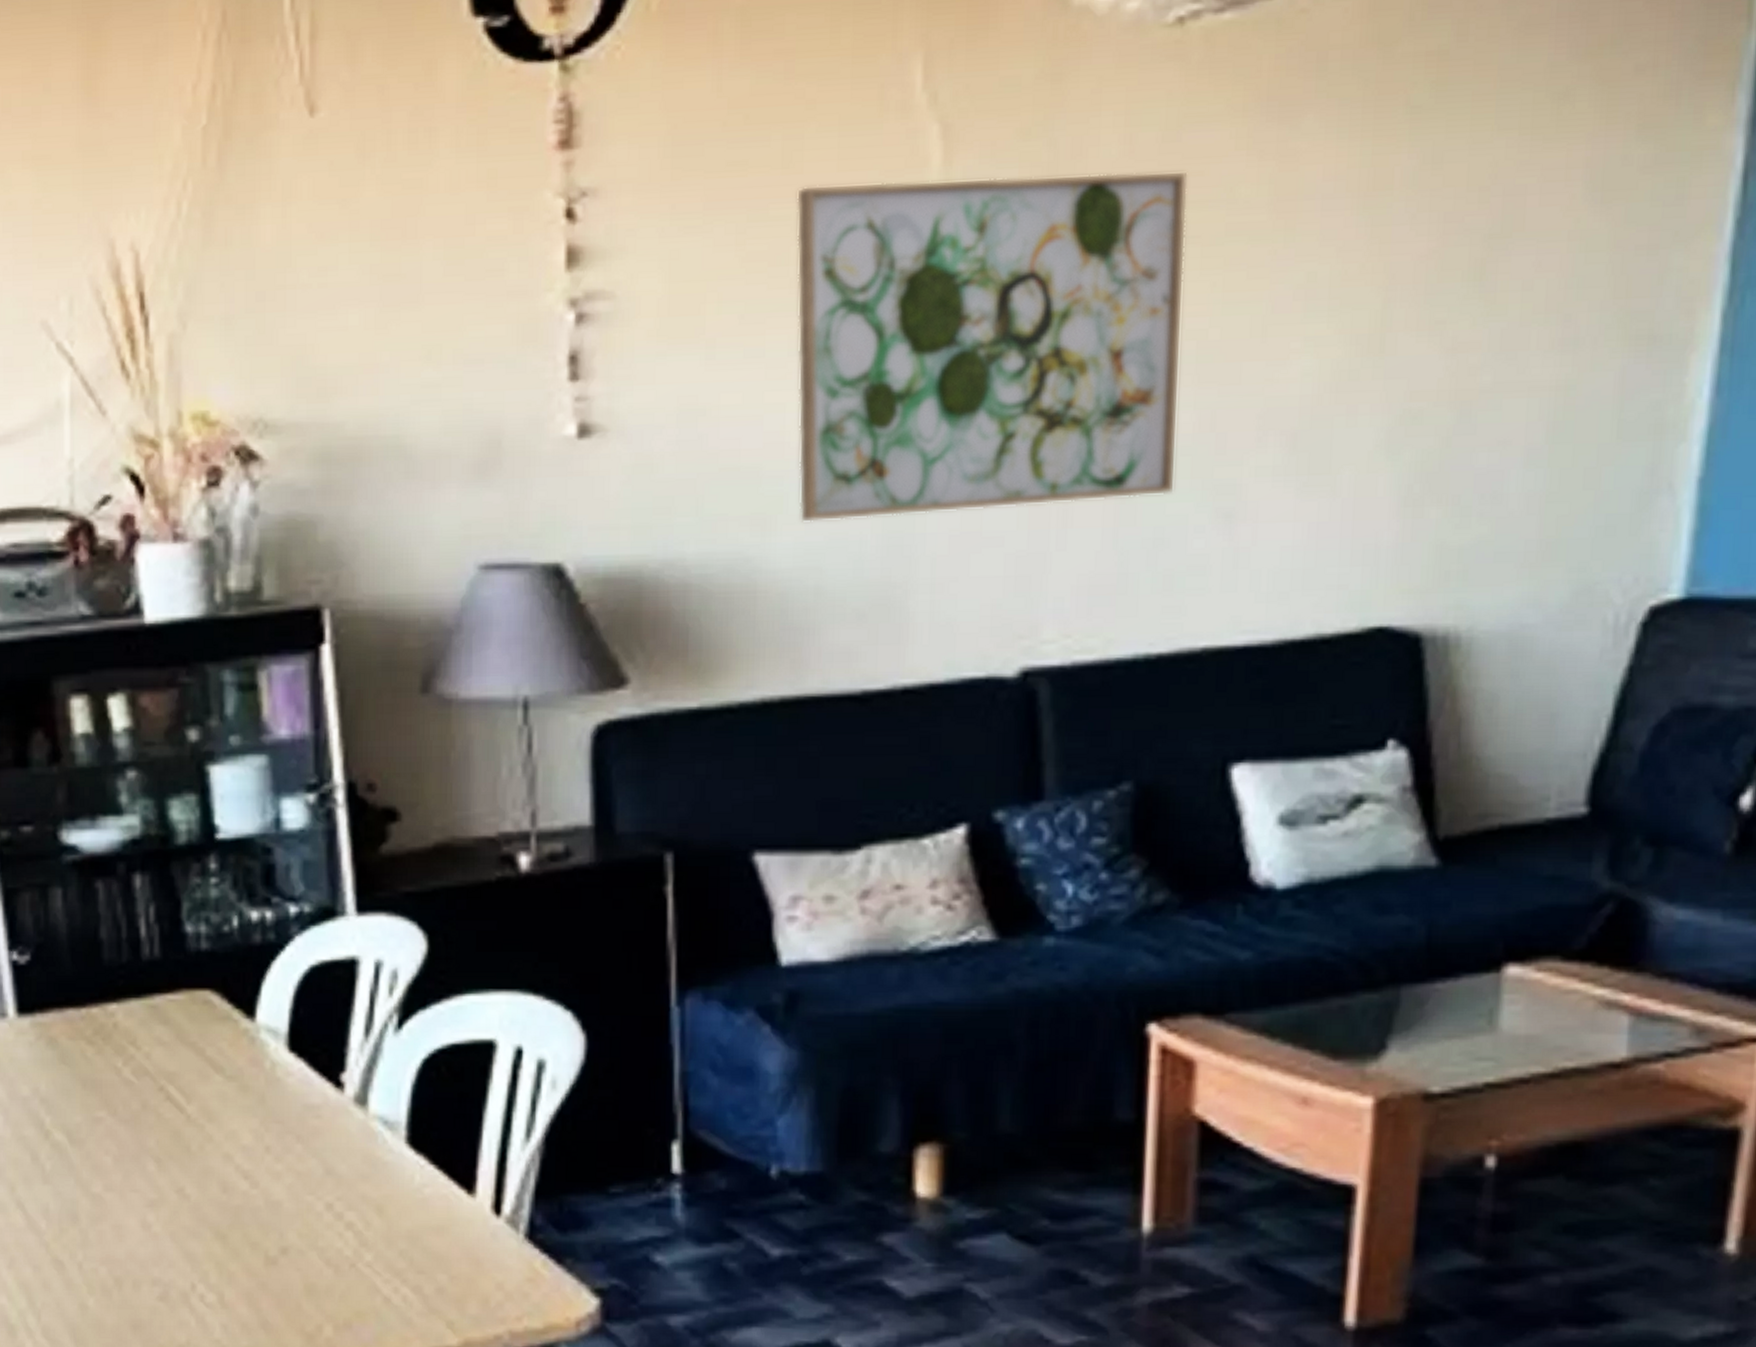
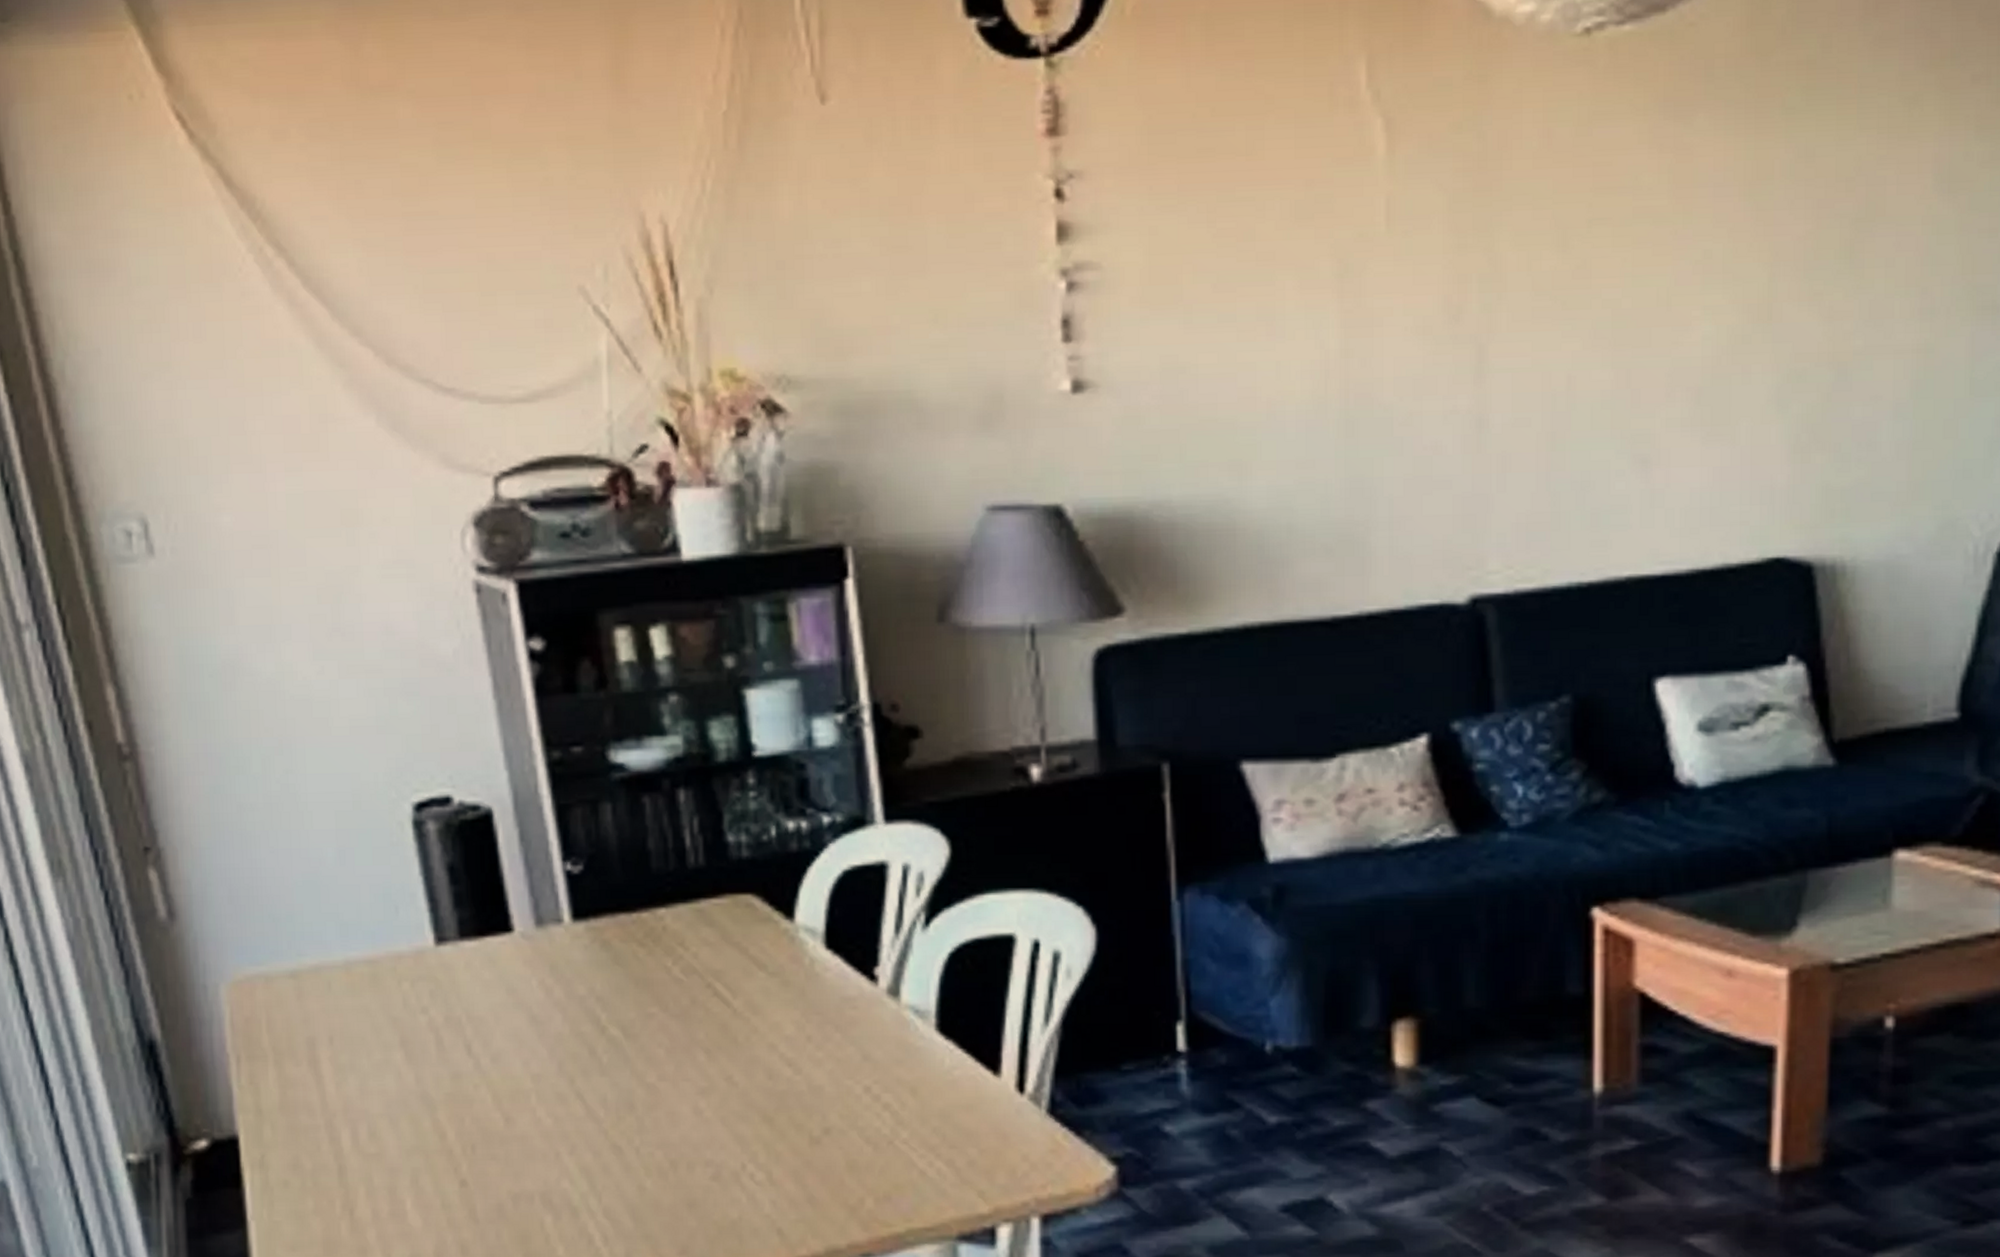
wall art: present [796,170,1188,524] -> none [1259,161,1600,469]

